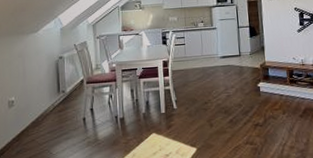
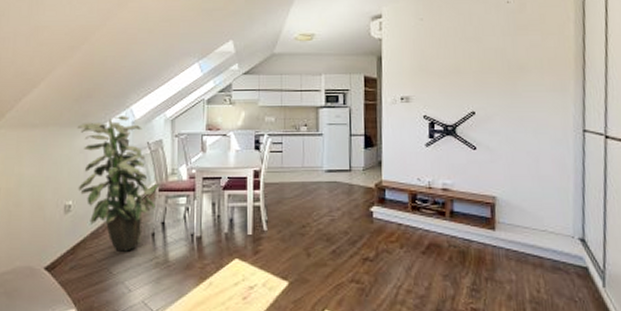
indoor plant: none [14,24,87,136] -> present [77,116,160,252]

